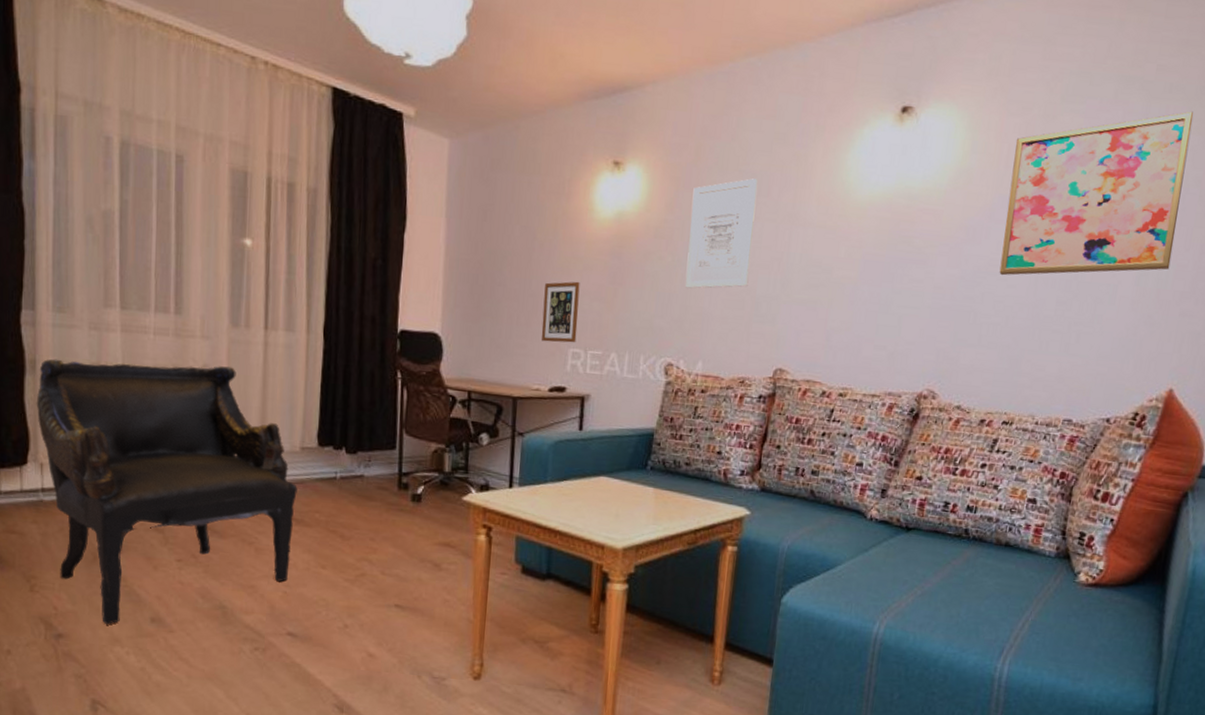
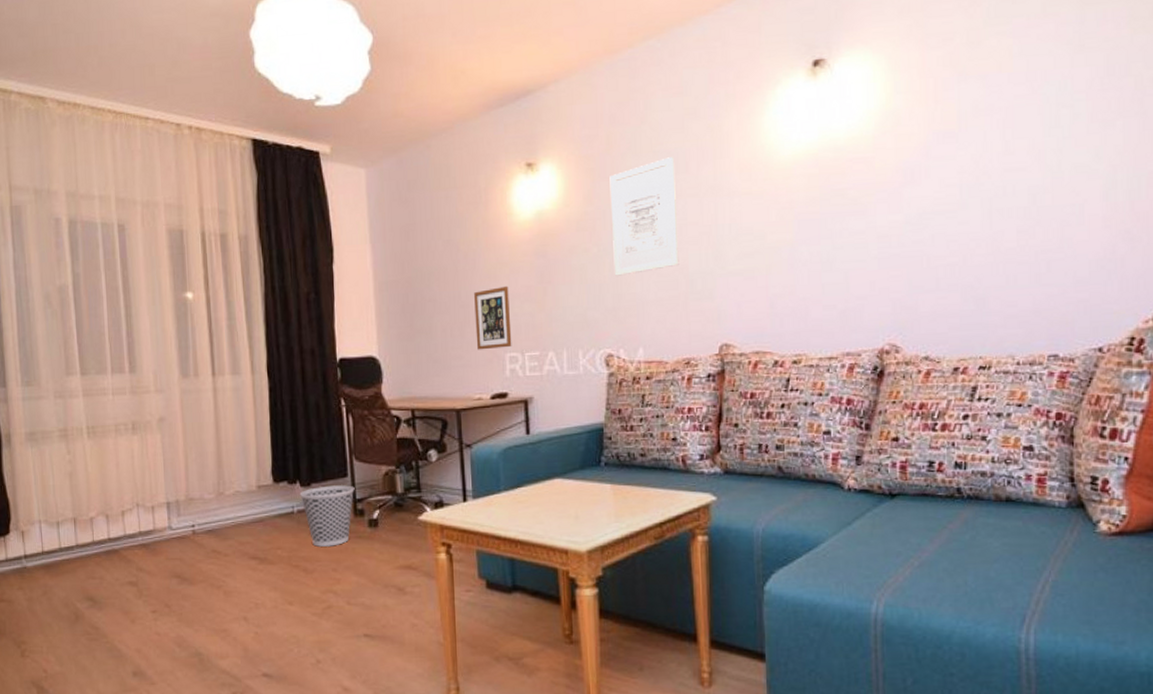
armchair: present [36,359,297,625] -> none [13,415,258,683]
wastebasket: none [344,455,402,516] -> present [299,485,355,547]
wall art: present [999,111,1194,276] -> none [942,10,1140,214]

